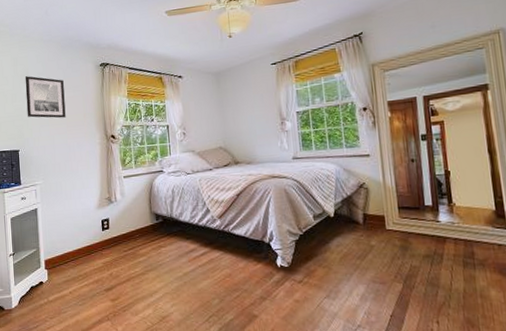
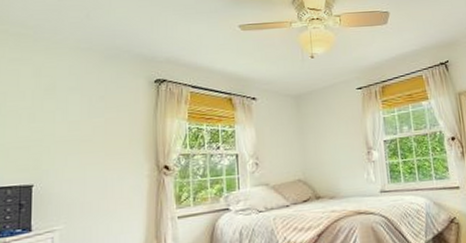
wall art: present [25,76,66,118] -> none [49,90,104,145]

